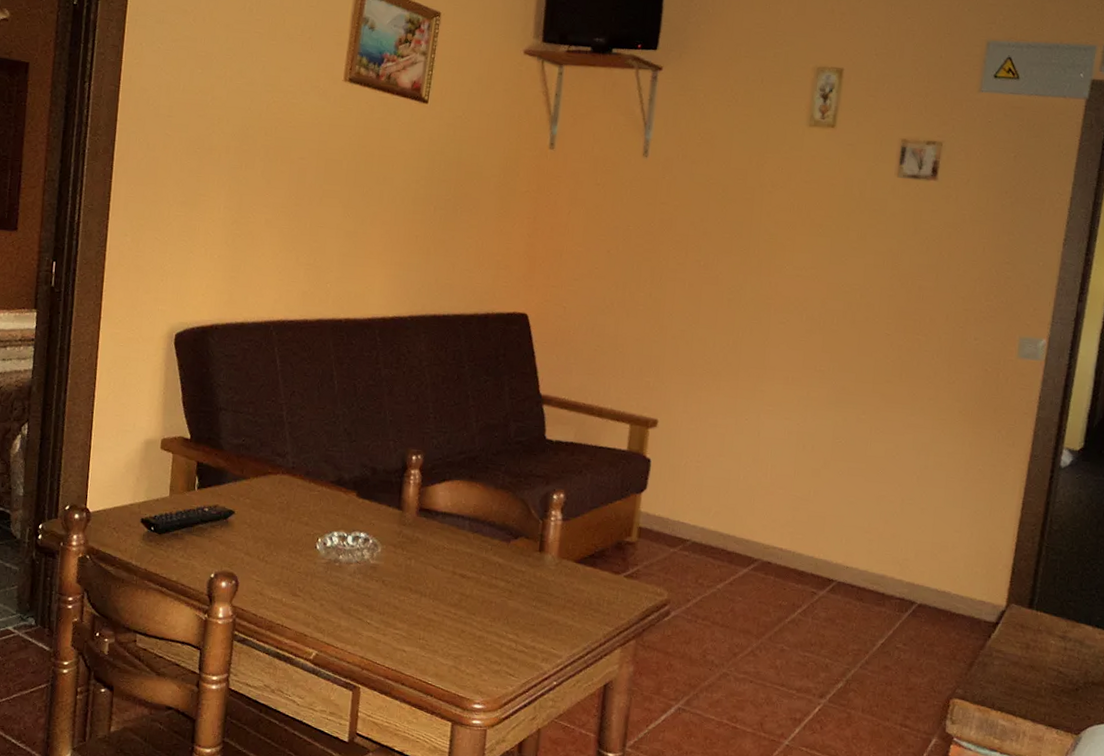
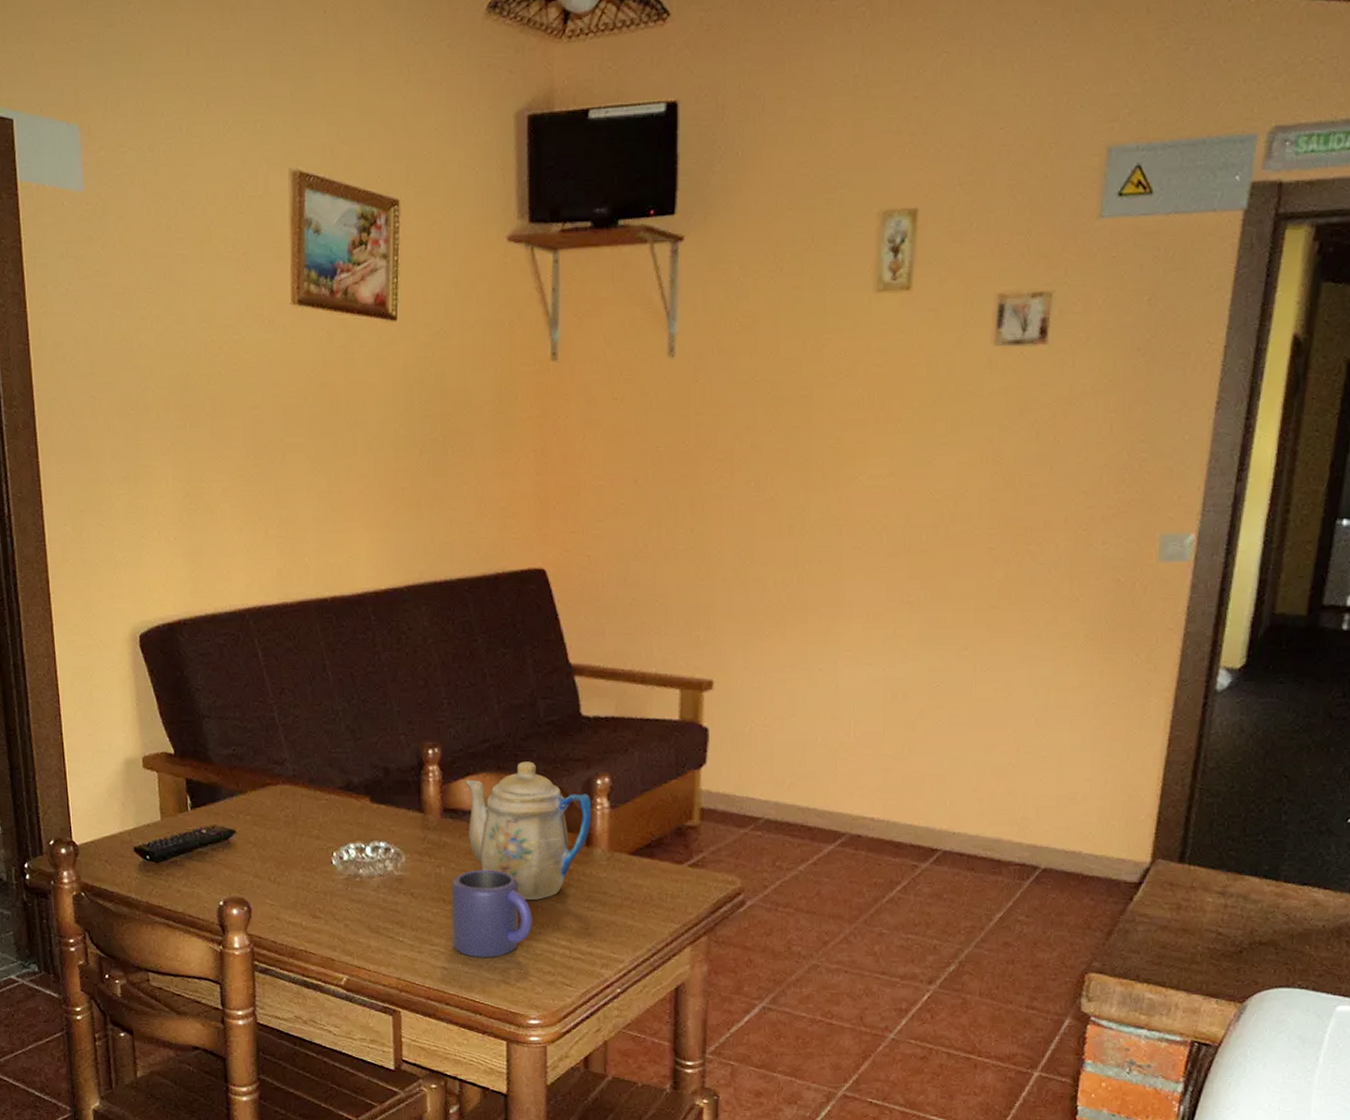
mug: none [413,564,487,645] -> present [451,869,533,957]
teapot: none [438,473,547,596] -> present [465,761,592,900]

